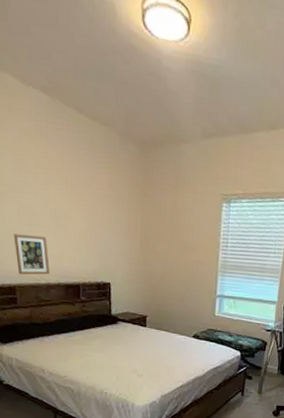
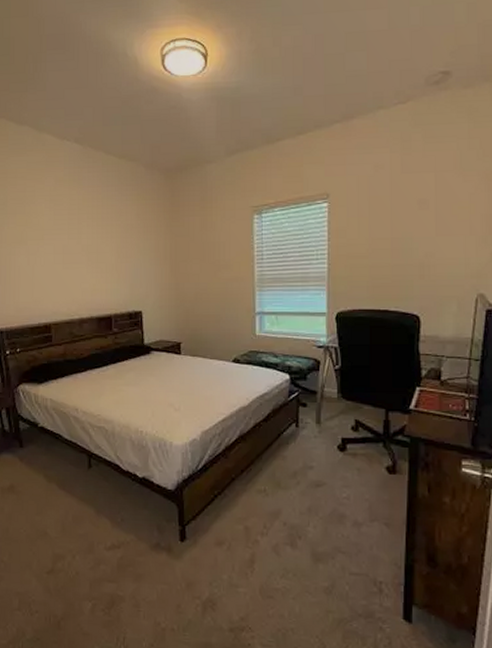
picture frame: present [13,233,50,275] -> none [49,273,82,313]

